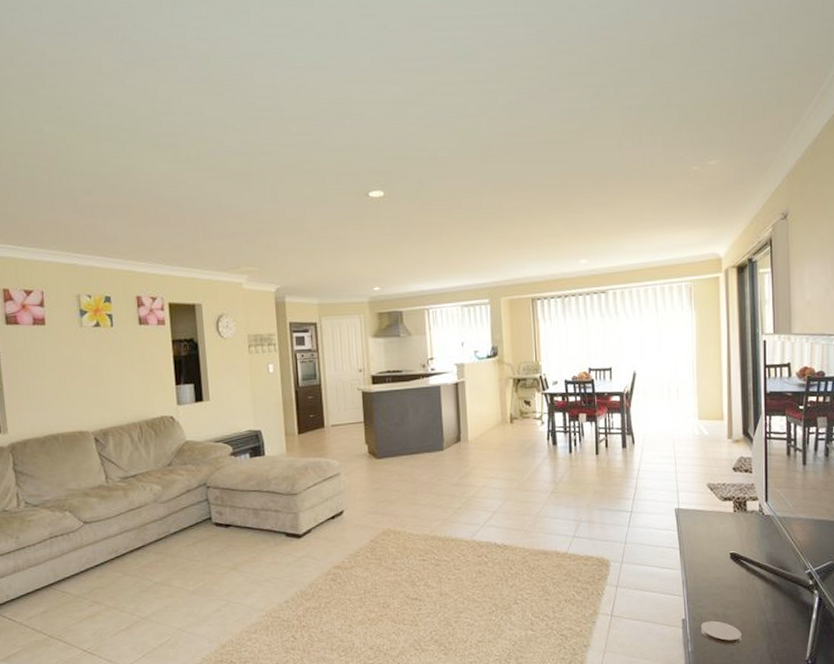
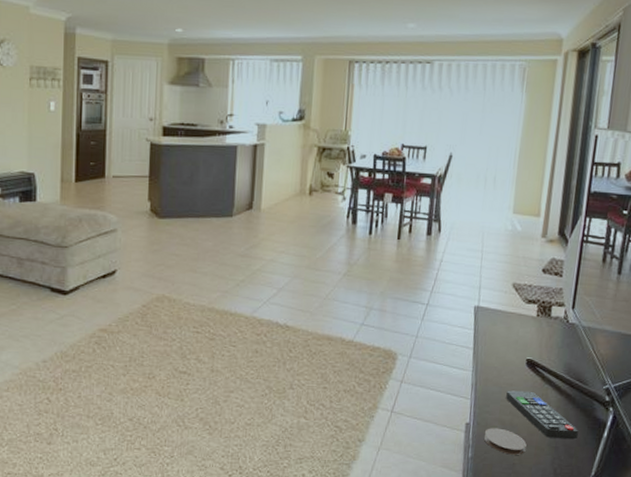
remote control: none [716,583,788,625] -> present [506,390,578,440]

